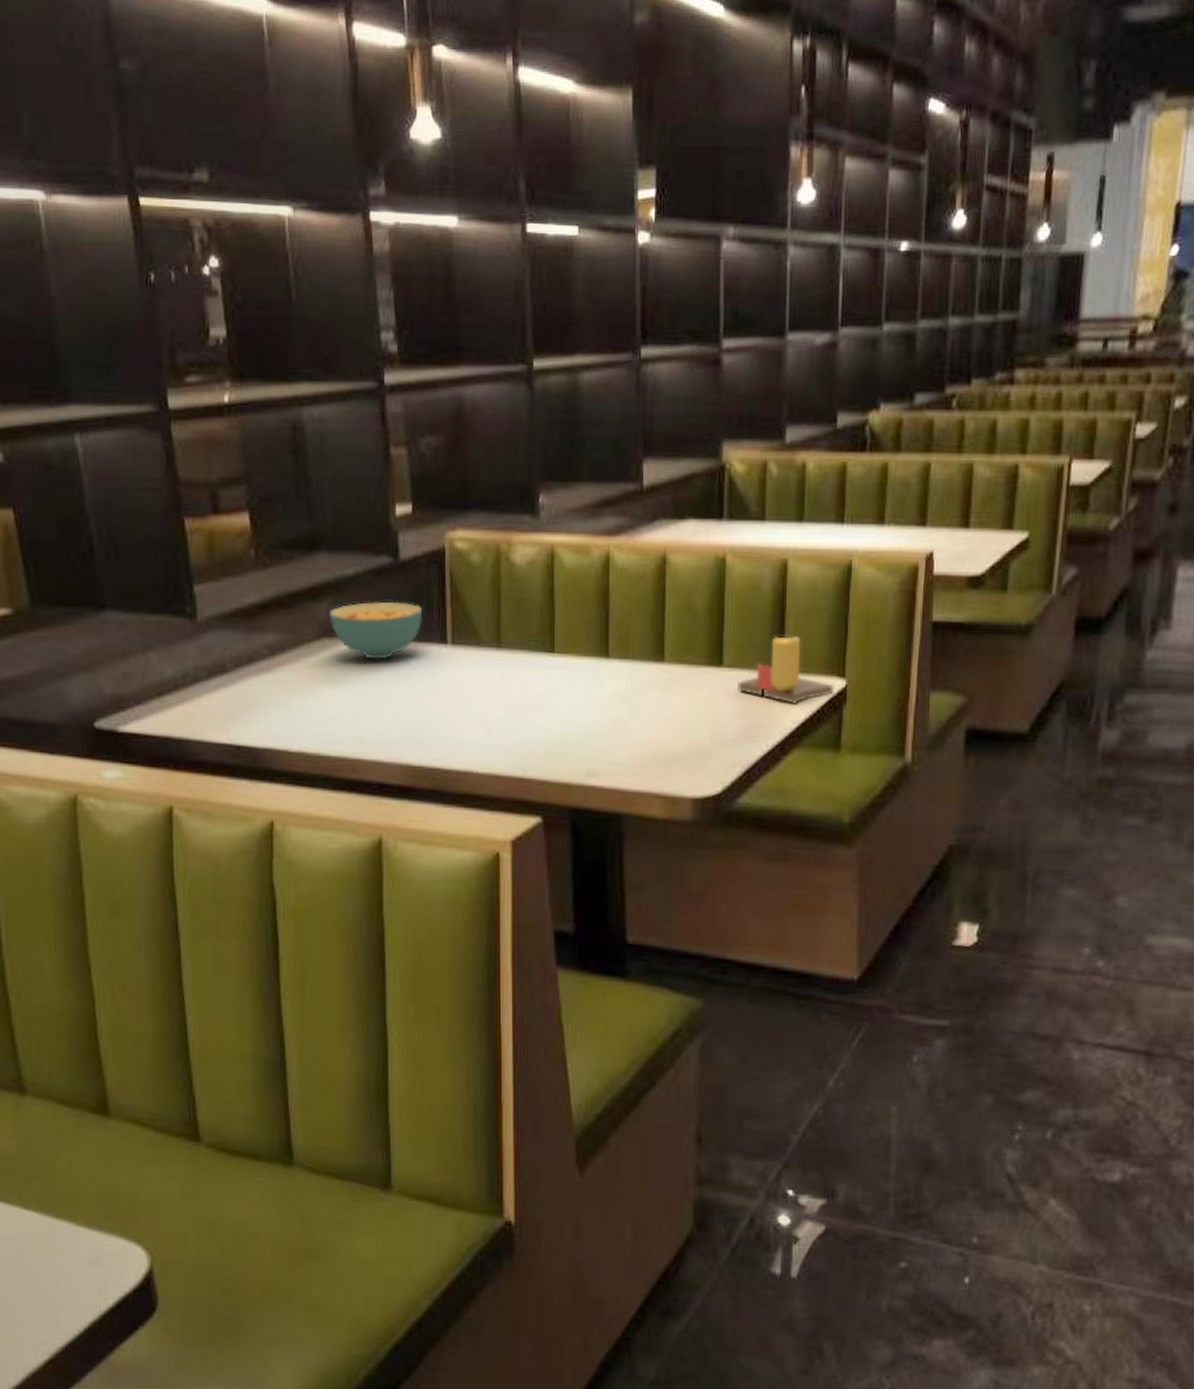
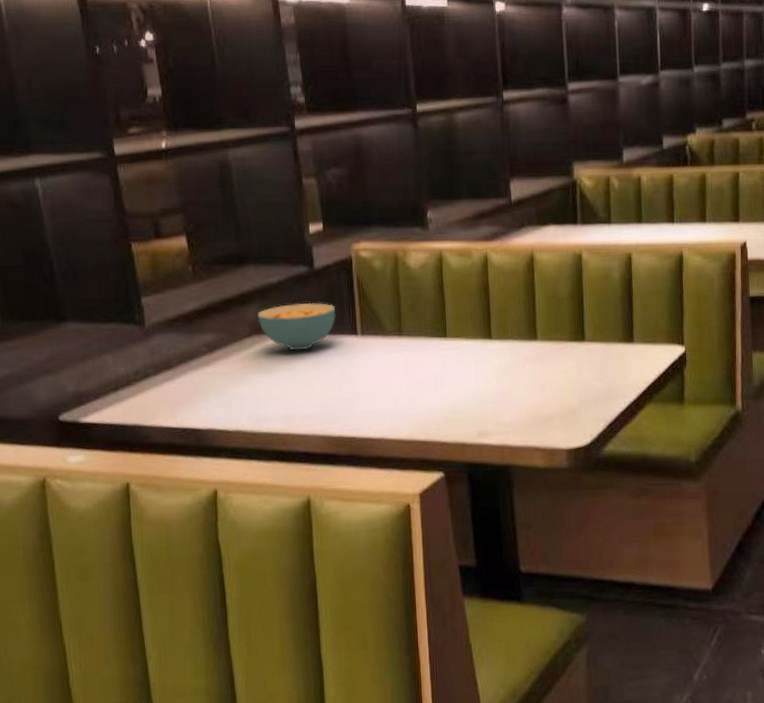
candle: present [737,636,834,705] -> none [598,314,676,369]

